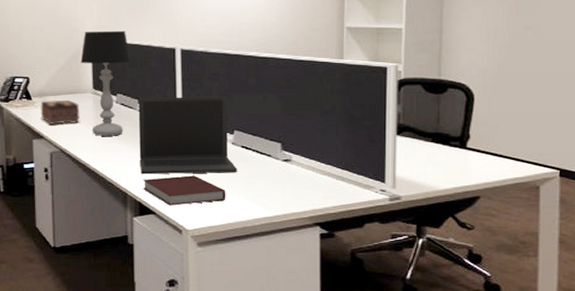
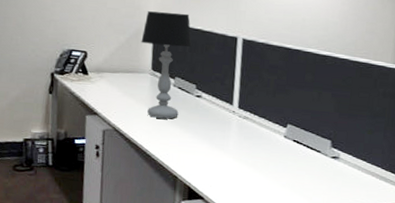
tissue box: present [40,100,80,124] -> none [96,77,137,103]
laptop: present [138,97,237,175] -> none [192,83,287,165]
notebook: present [142,175,226,206] -> none [193,164,274,193]

